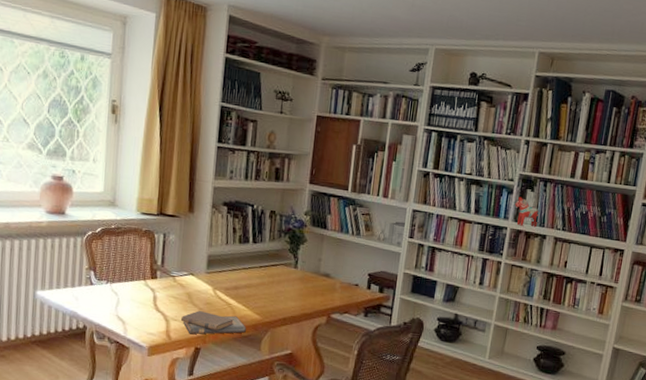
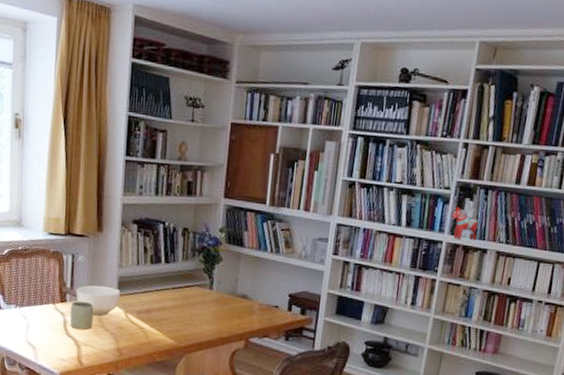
mug: none [159,277,183,306] -> present [70,301,94,330]
bowl: none [165,262,210,292] -> present [75,284,121,316]
diary: present [180,311,246,335] -> none [92,335,160,360]

